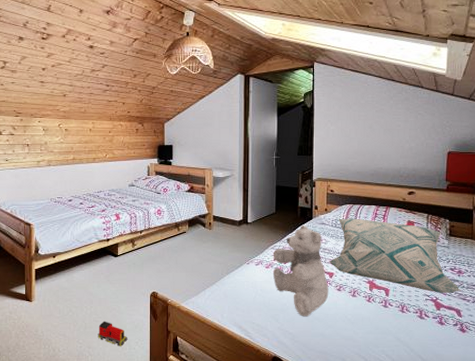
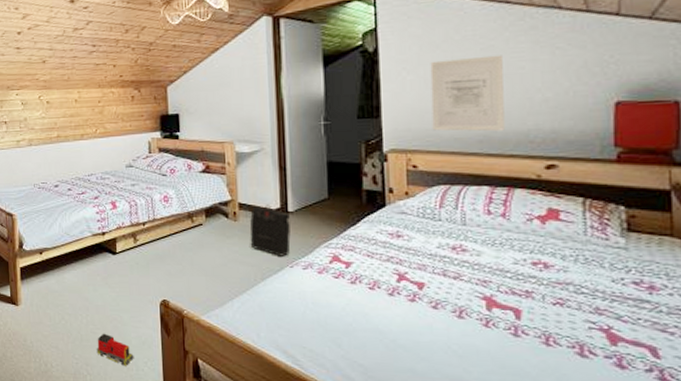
backpack: none [220,217,250,256] -> present [249,205,291,256]
teddy bear: present [273,224,329,317] -> none [327,214,419,344]
decorative pillow: present [328,218,461,293] -> none [415,205,656,320]
wall art: none [344,116,388,168] -> present [430,55,505,132]

